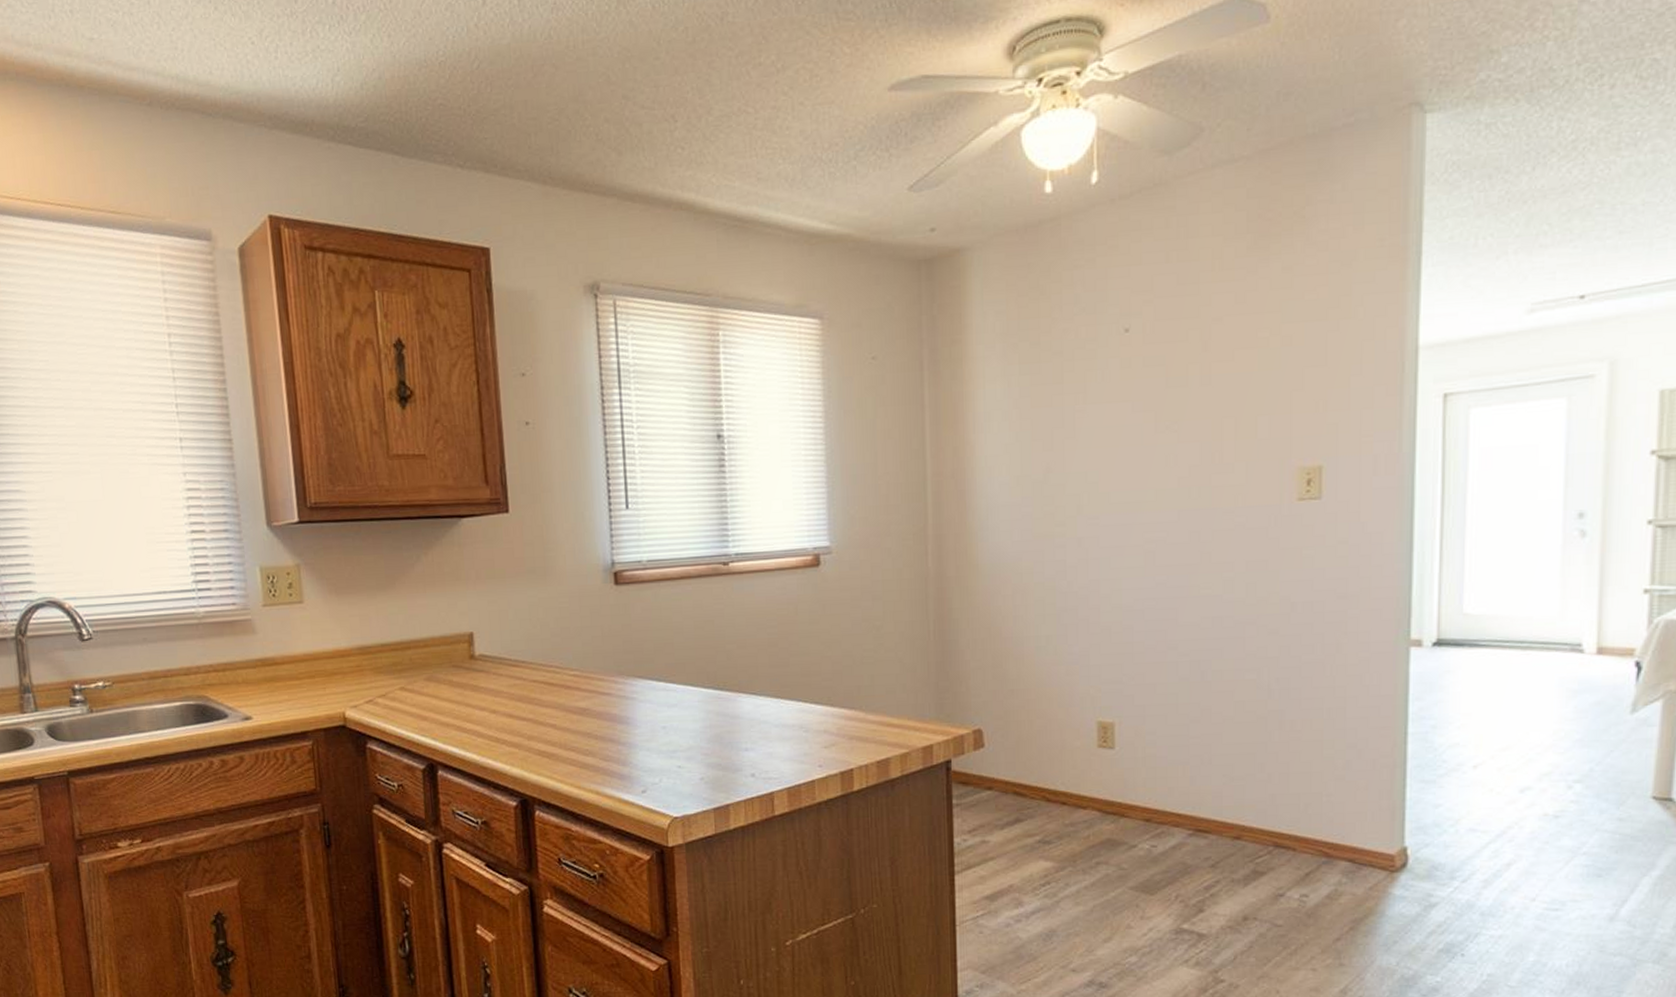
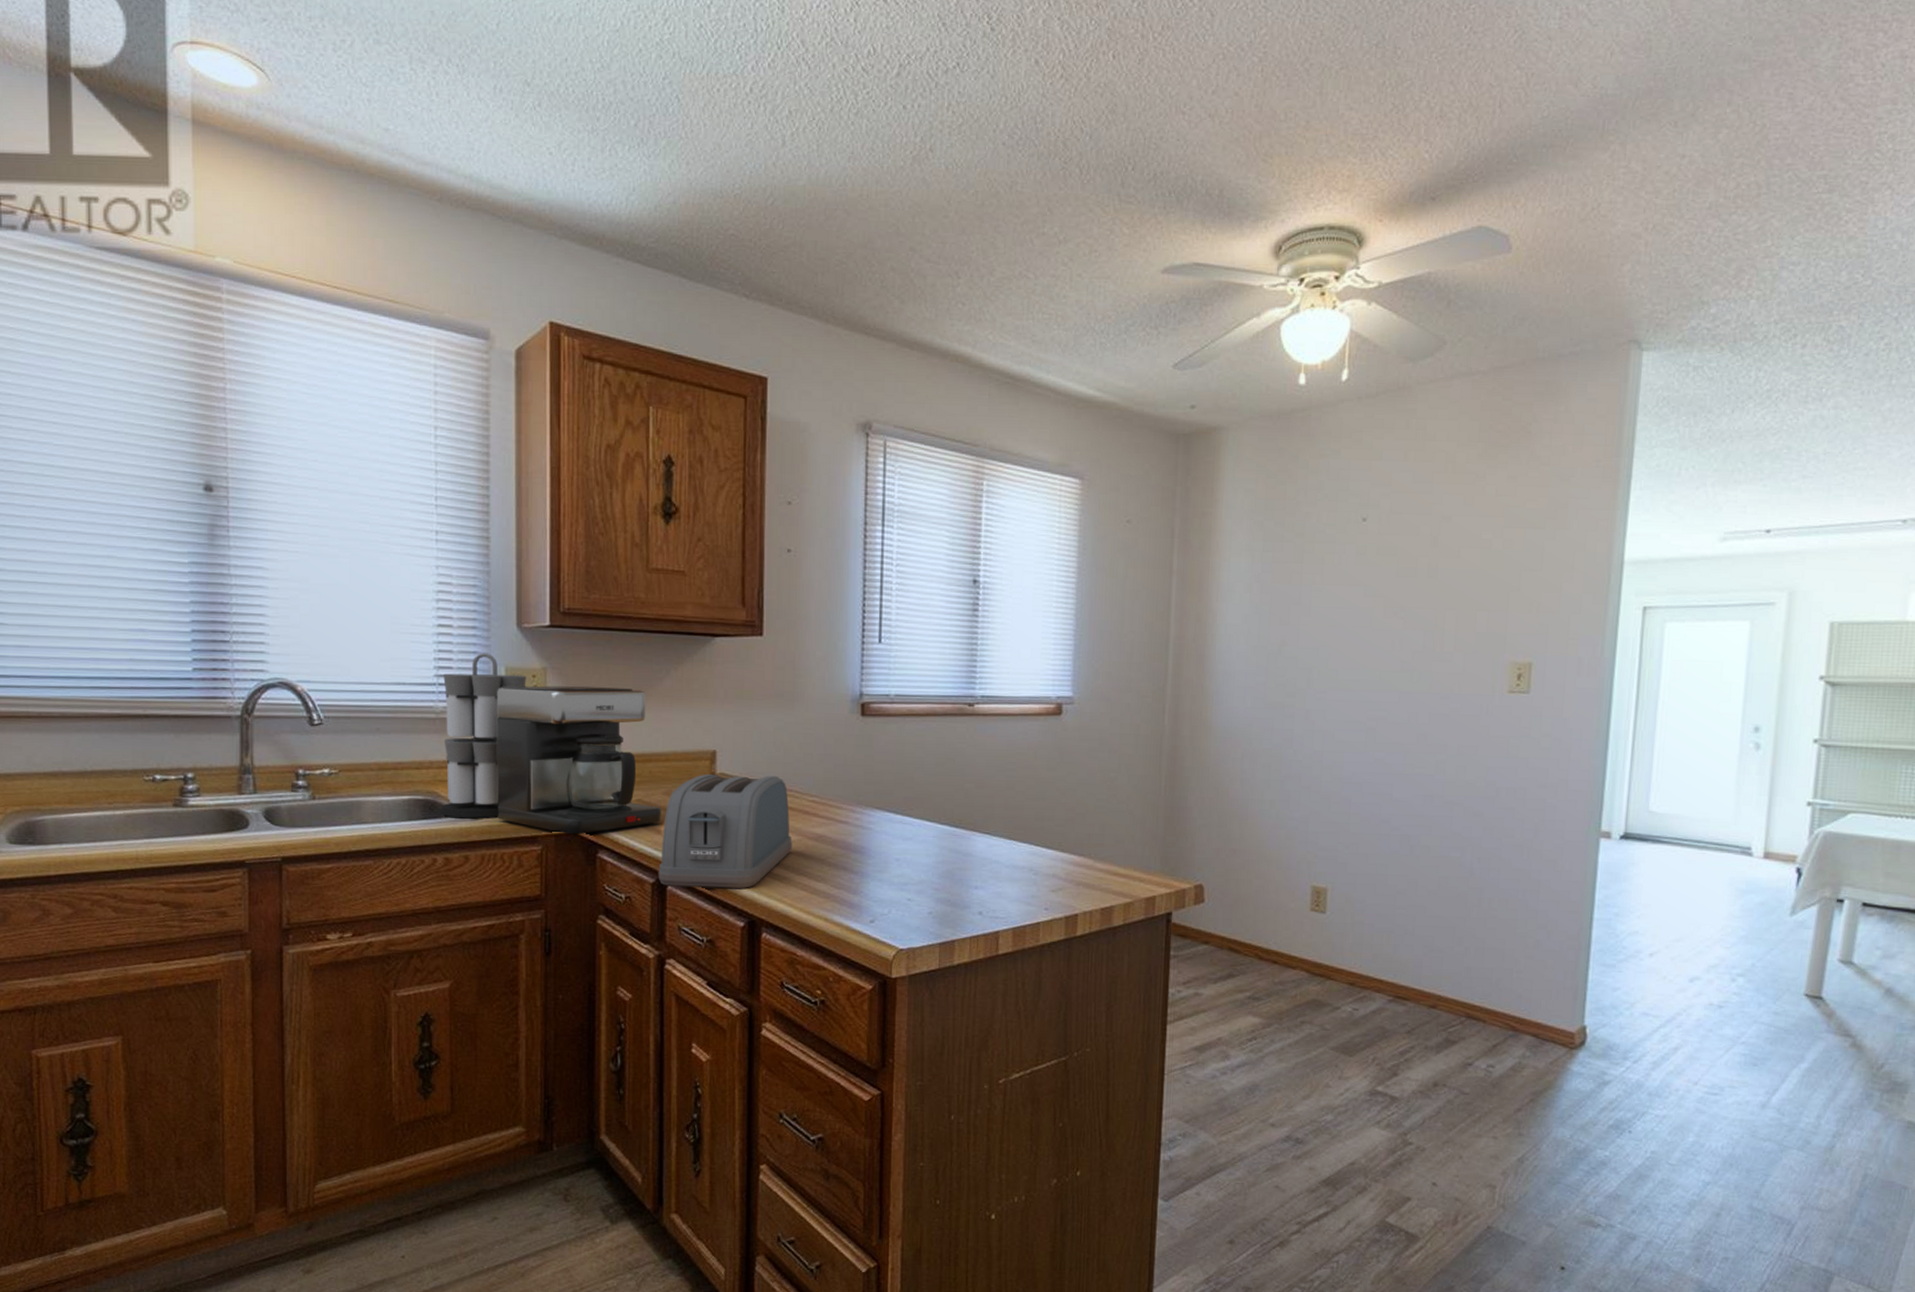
spice rack: none [201,555,282,720] -> present [440,653,526,819]
coffee maker: none [253,577,426,728] -> present [496,685,661,835]
toaster: none [427,653,558,772] -> present [658,773,793,889]

